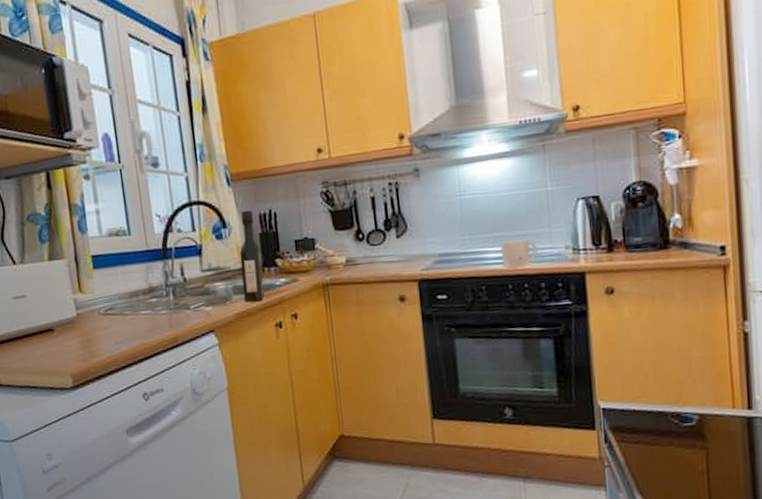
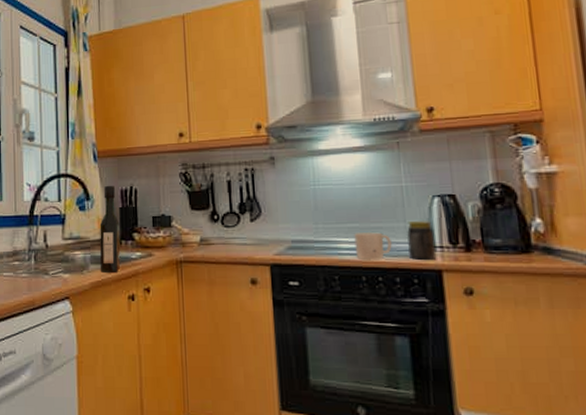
jar: none [551,224,579,265] -> present [406,221,436,261]

